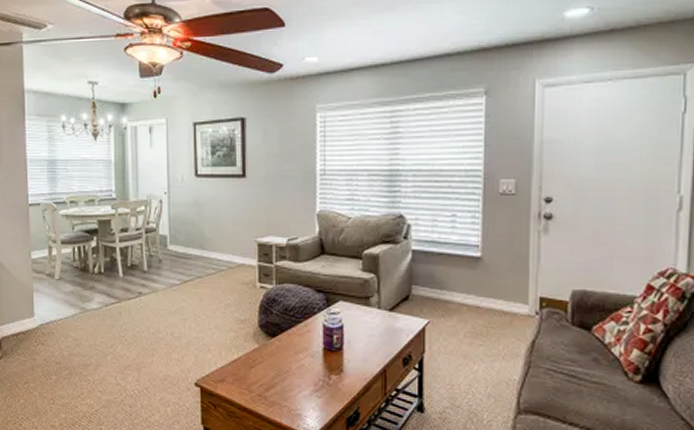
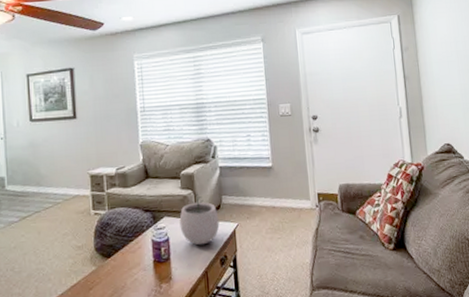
plant pot: none [357,278,406,339] -> present [179,193,220,245]

